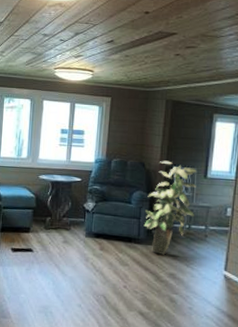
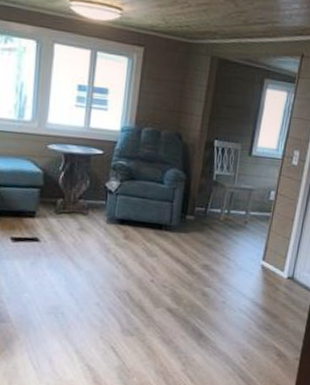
indoor plant: present [143,160,198,255] -> none [177,132,242,244]

